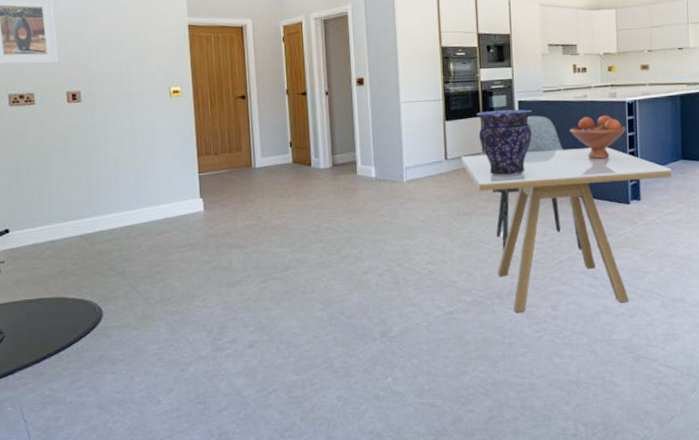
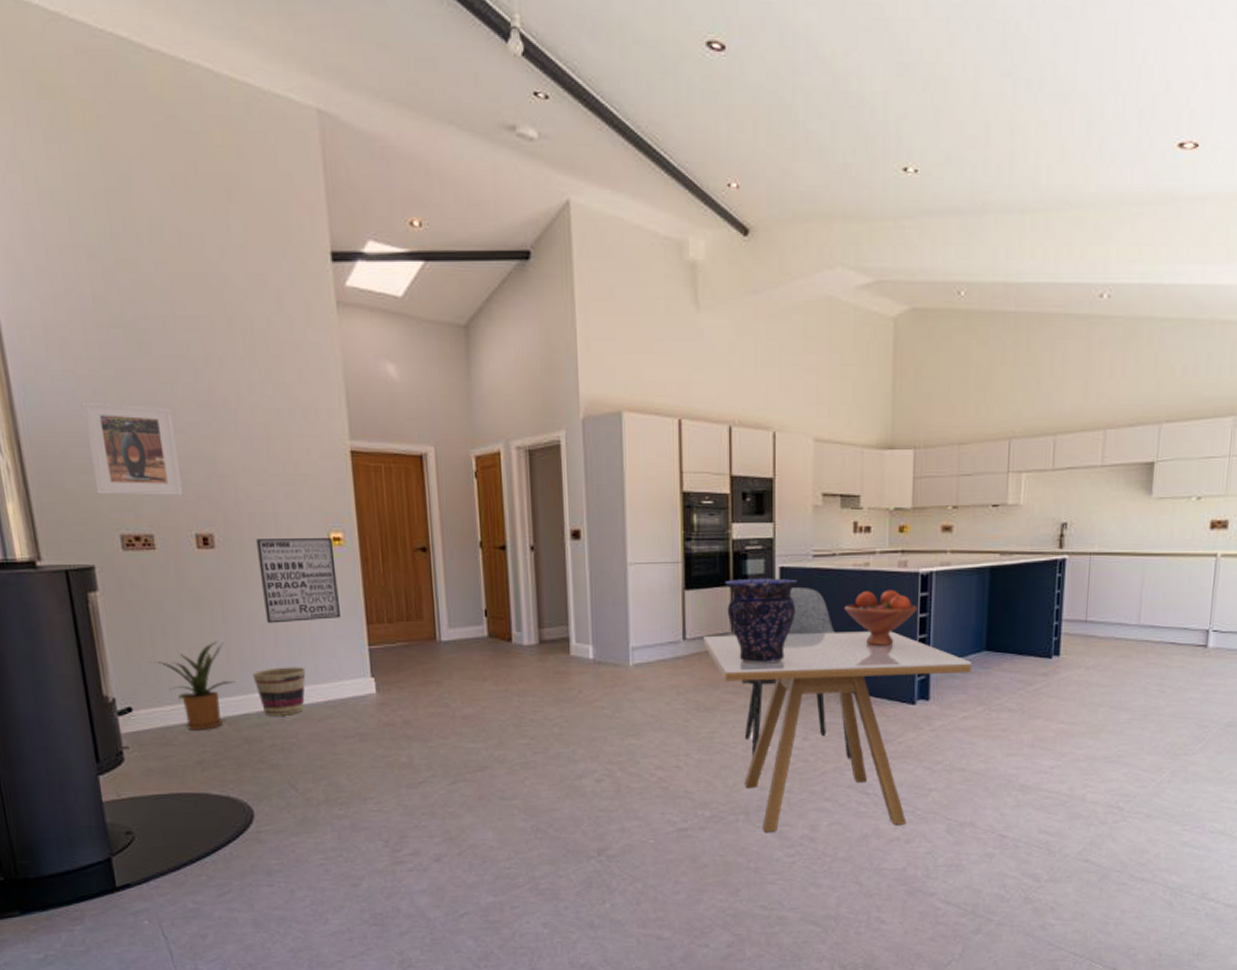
house plant: none [25,174,92,246] -> present [149,641,235,730]
basket: none [106,192,149,232] -> present [252,667,306,716]
wall art: none [113,91,177,159] -> present [255,538,340,624]

